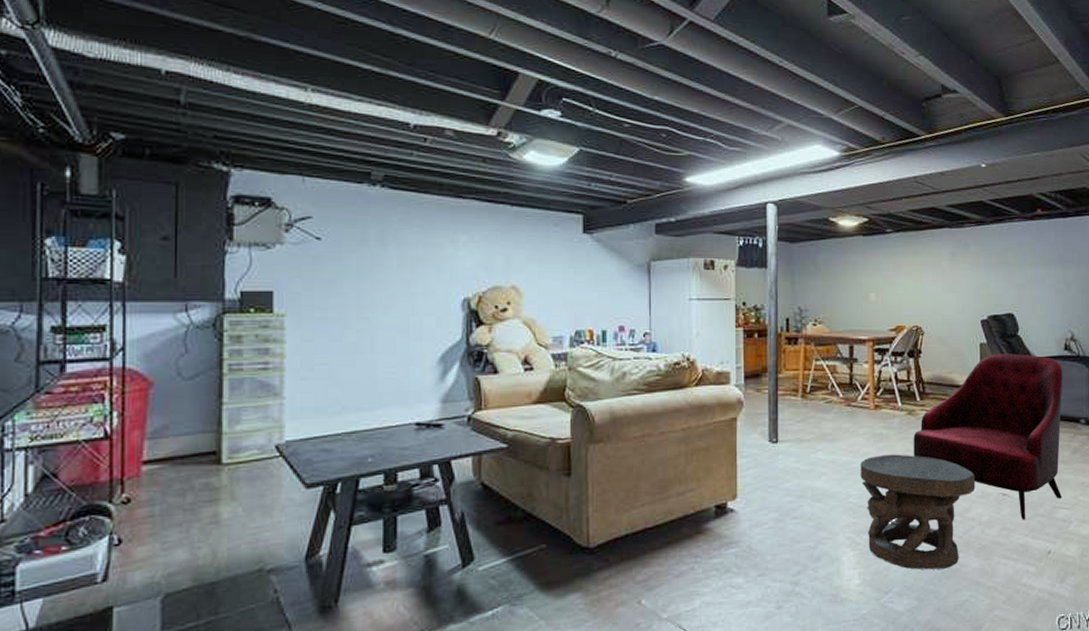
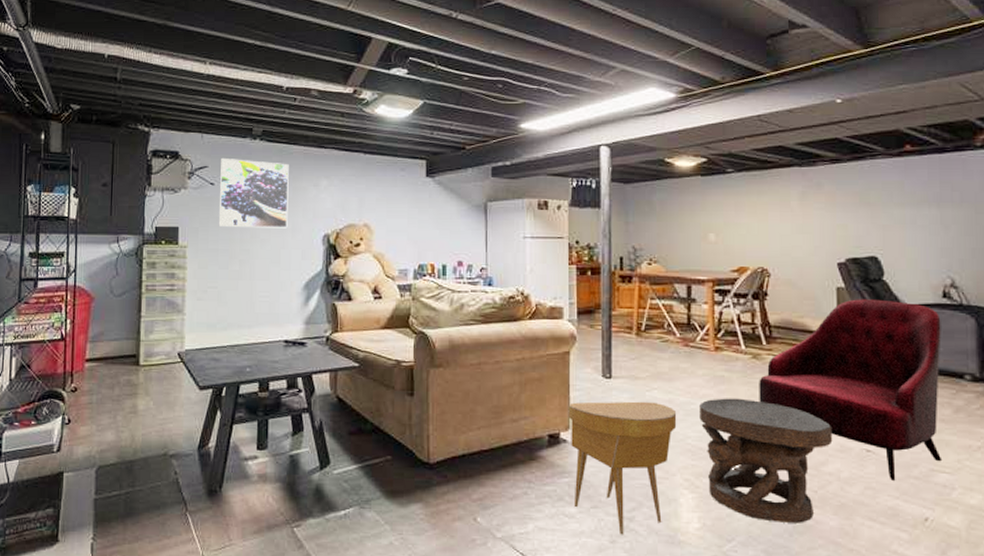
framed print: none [327,206,419,292] -> present [218,157,289,228]
side table: none [735,463,840,600] -> present [568,401,677,535]

